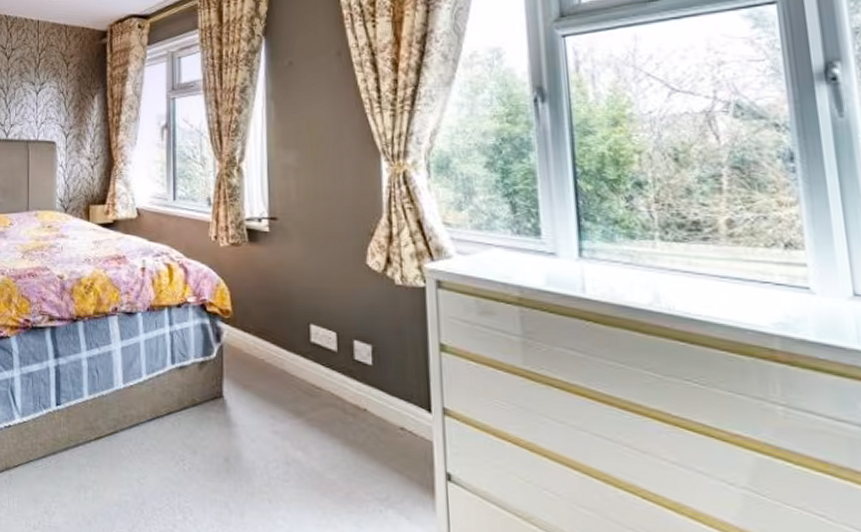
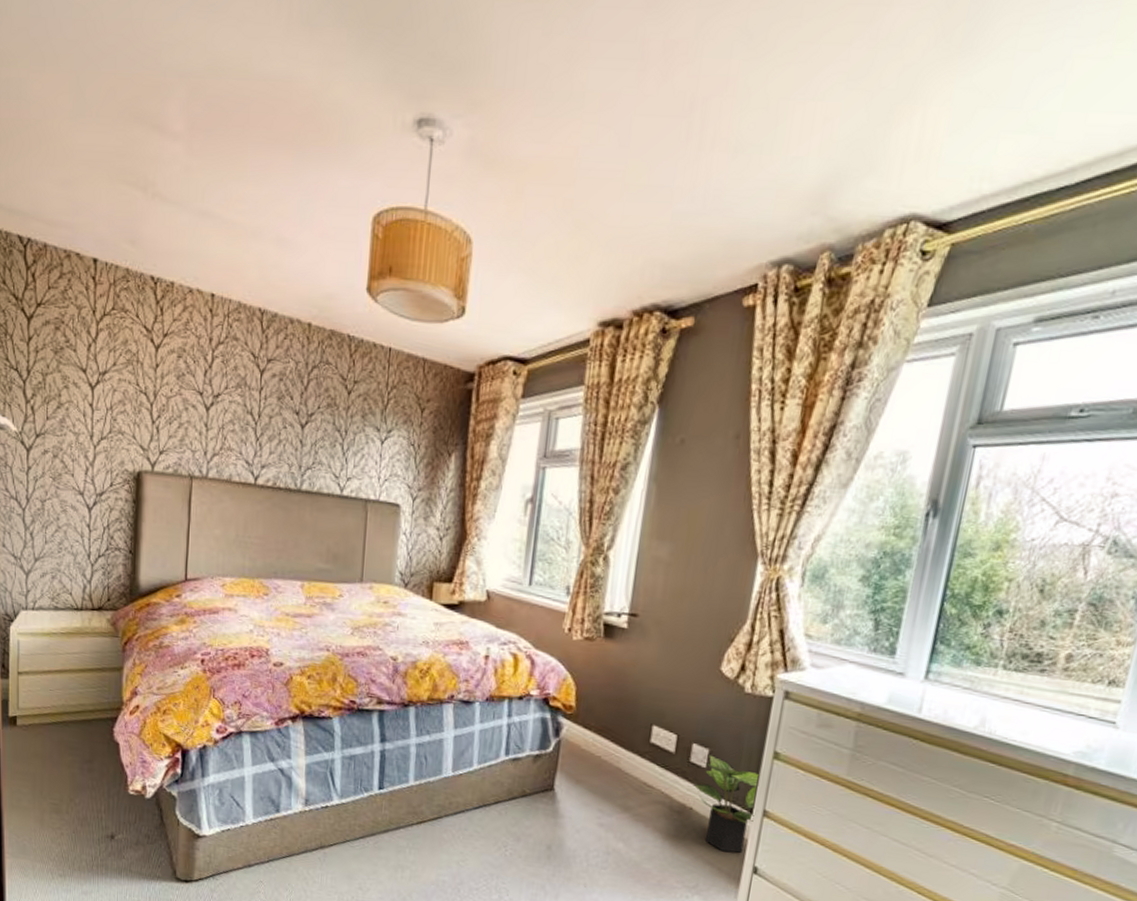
potted plant: none [362,350,434,458] -> present [693,753,760,853]

